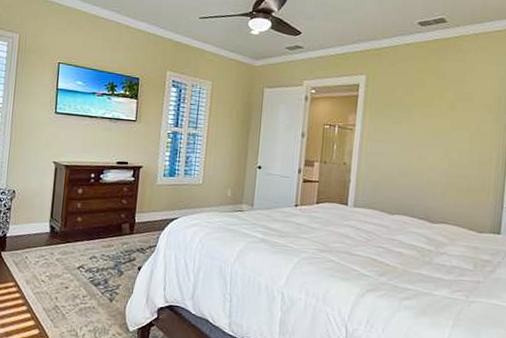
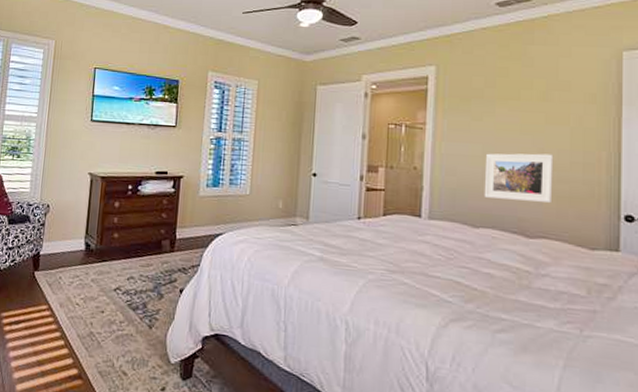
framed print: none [399,152,456,194] -> present [484,153,554,202]

